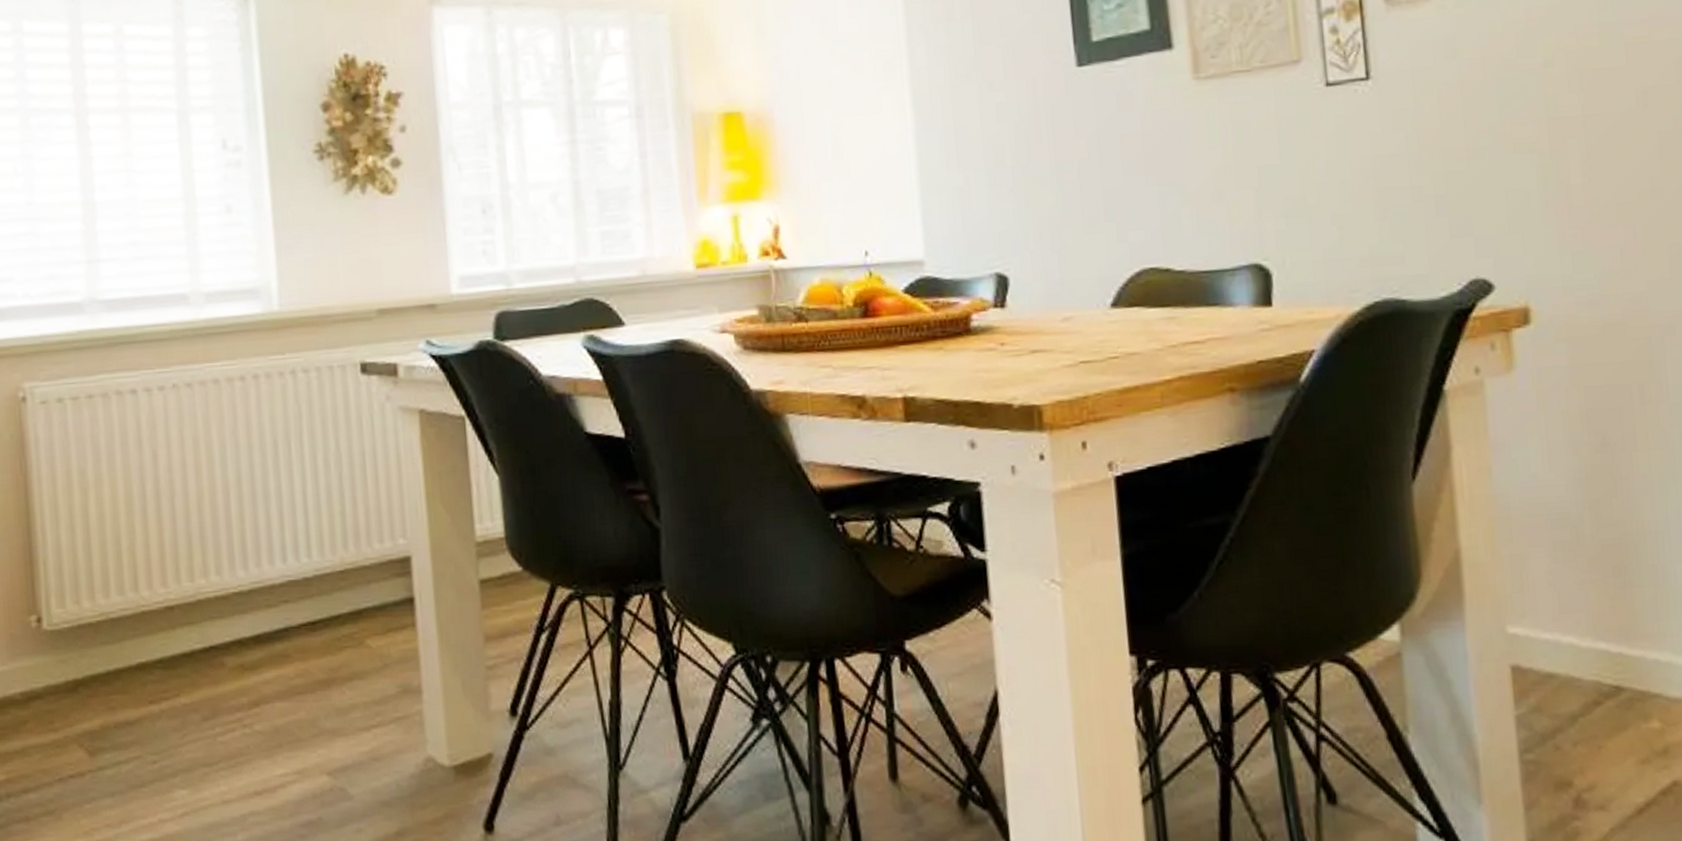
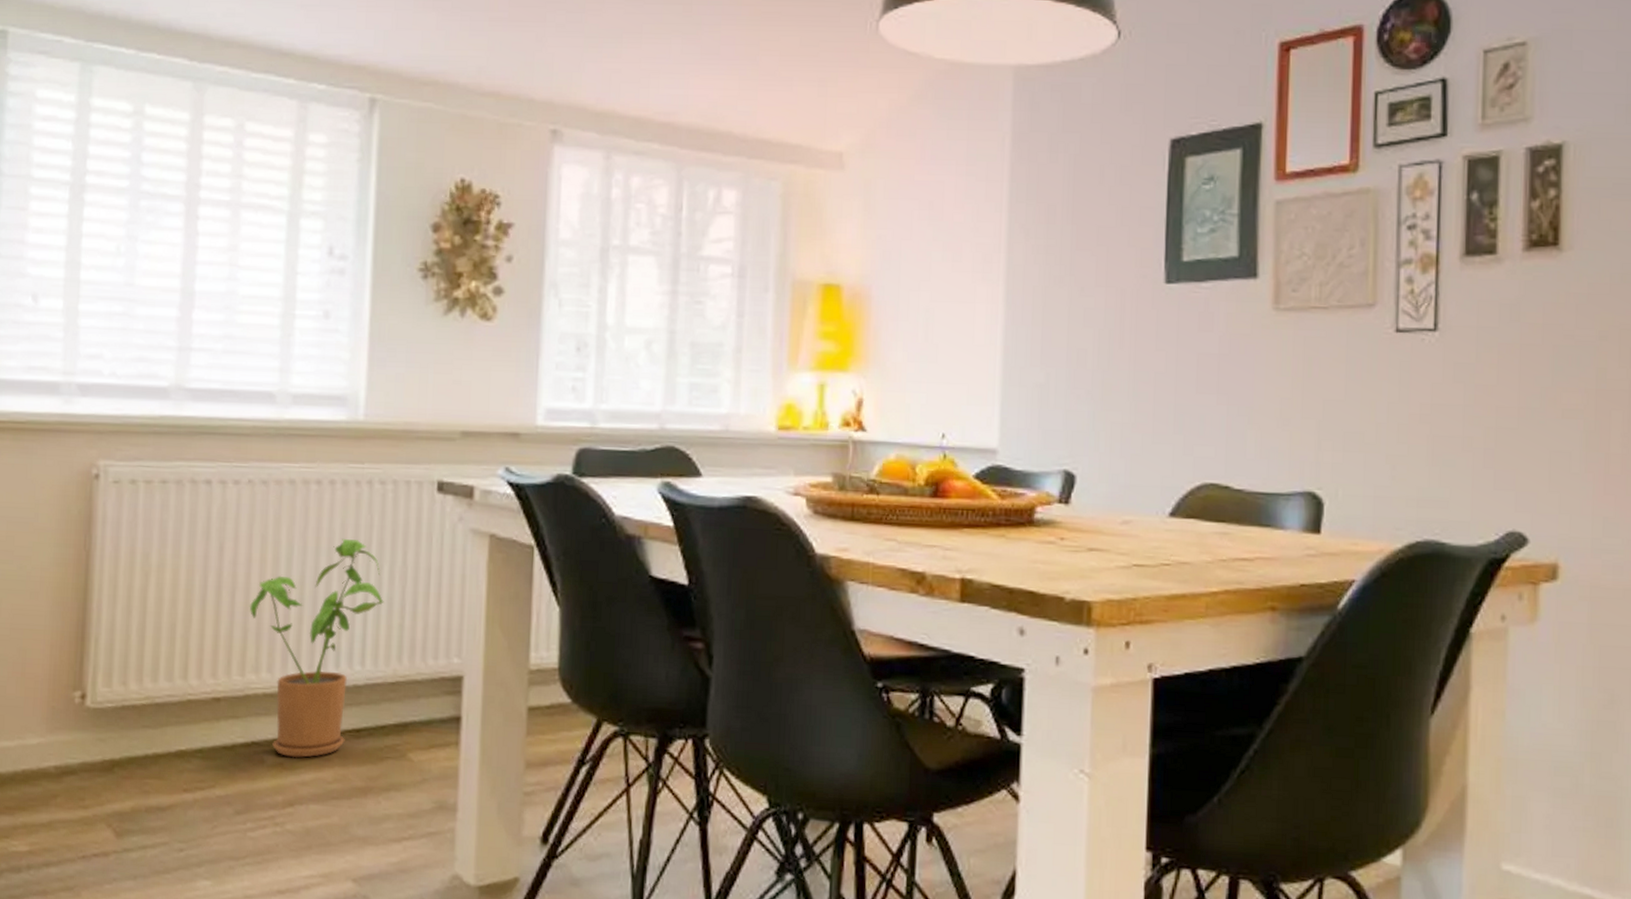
house plant: none [189,431,323,658] -> present [249,538,384,758]

